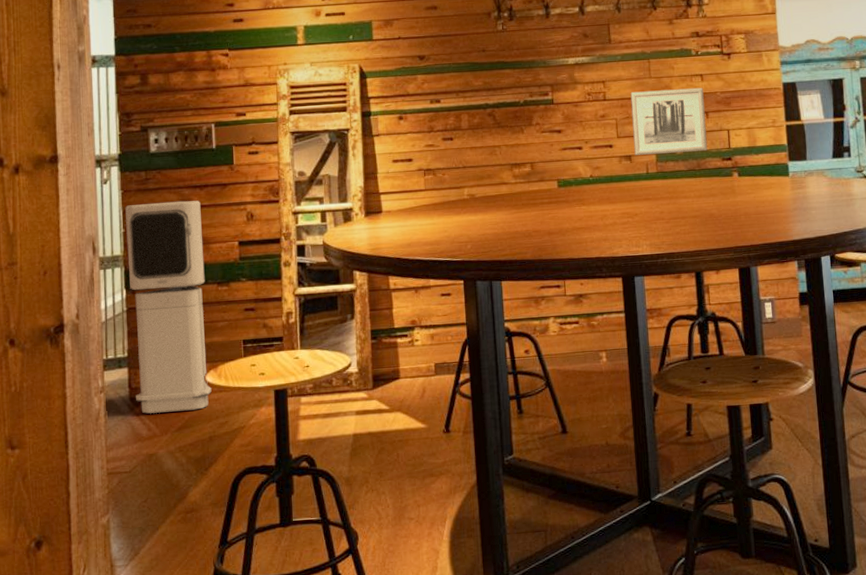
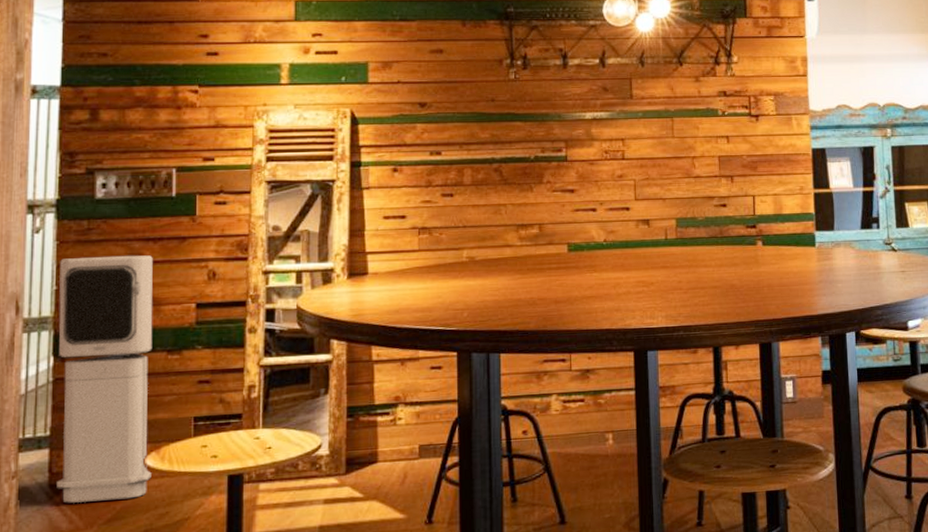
wall art: present [630,87,708,155] -> none [651,150,731,219]

